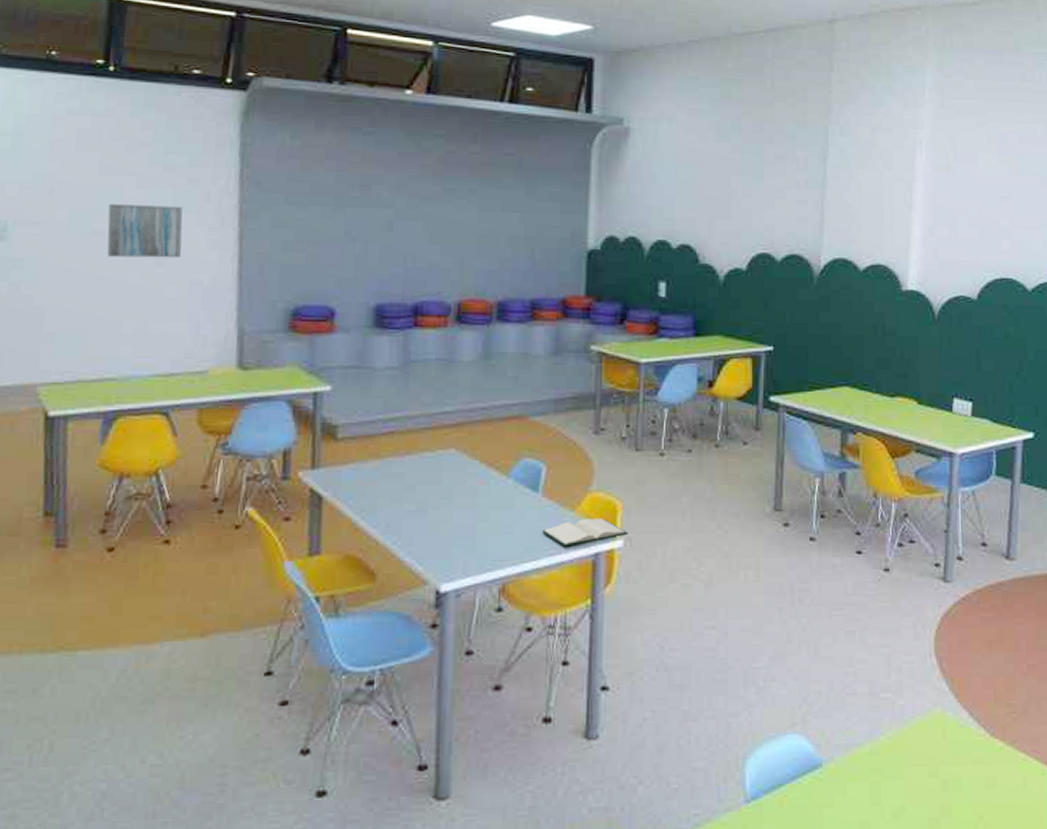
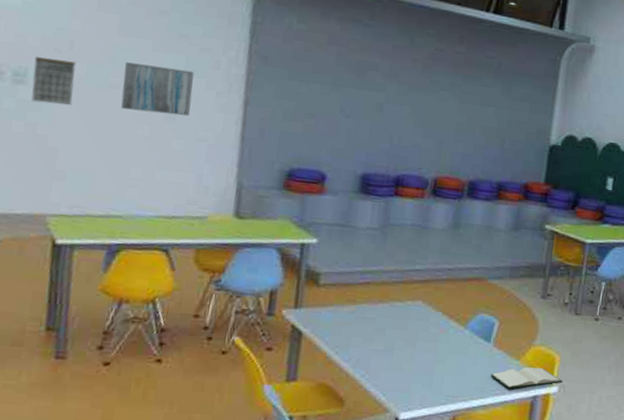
calendar: none [13,207,57,260] -> present [31,56,76,105]

